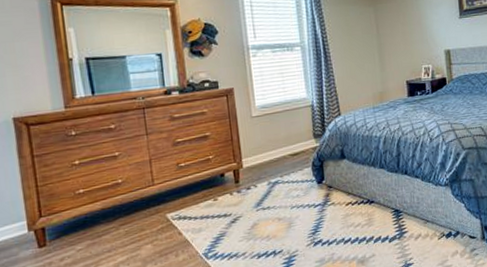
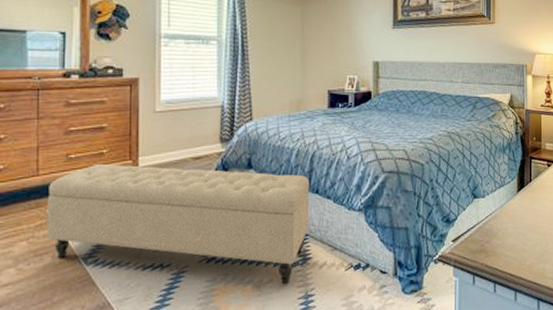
bench: none [164,159,402,258] -> present [46,163,310,285]

